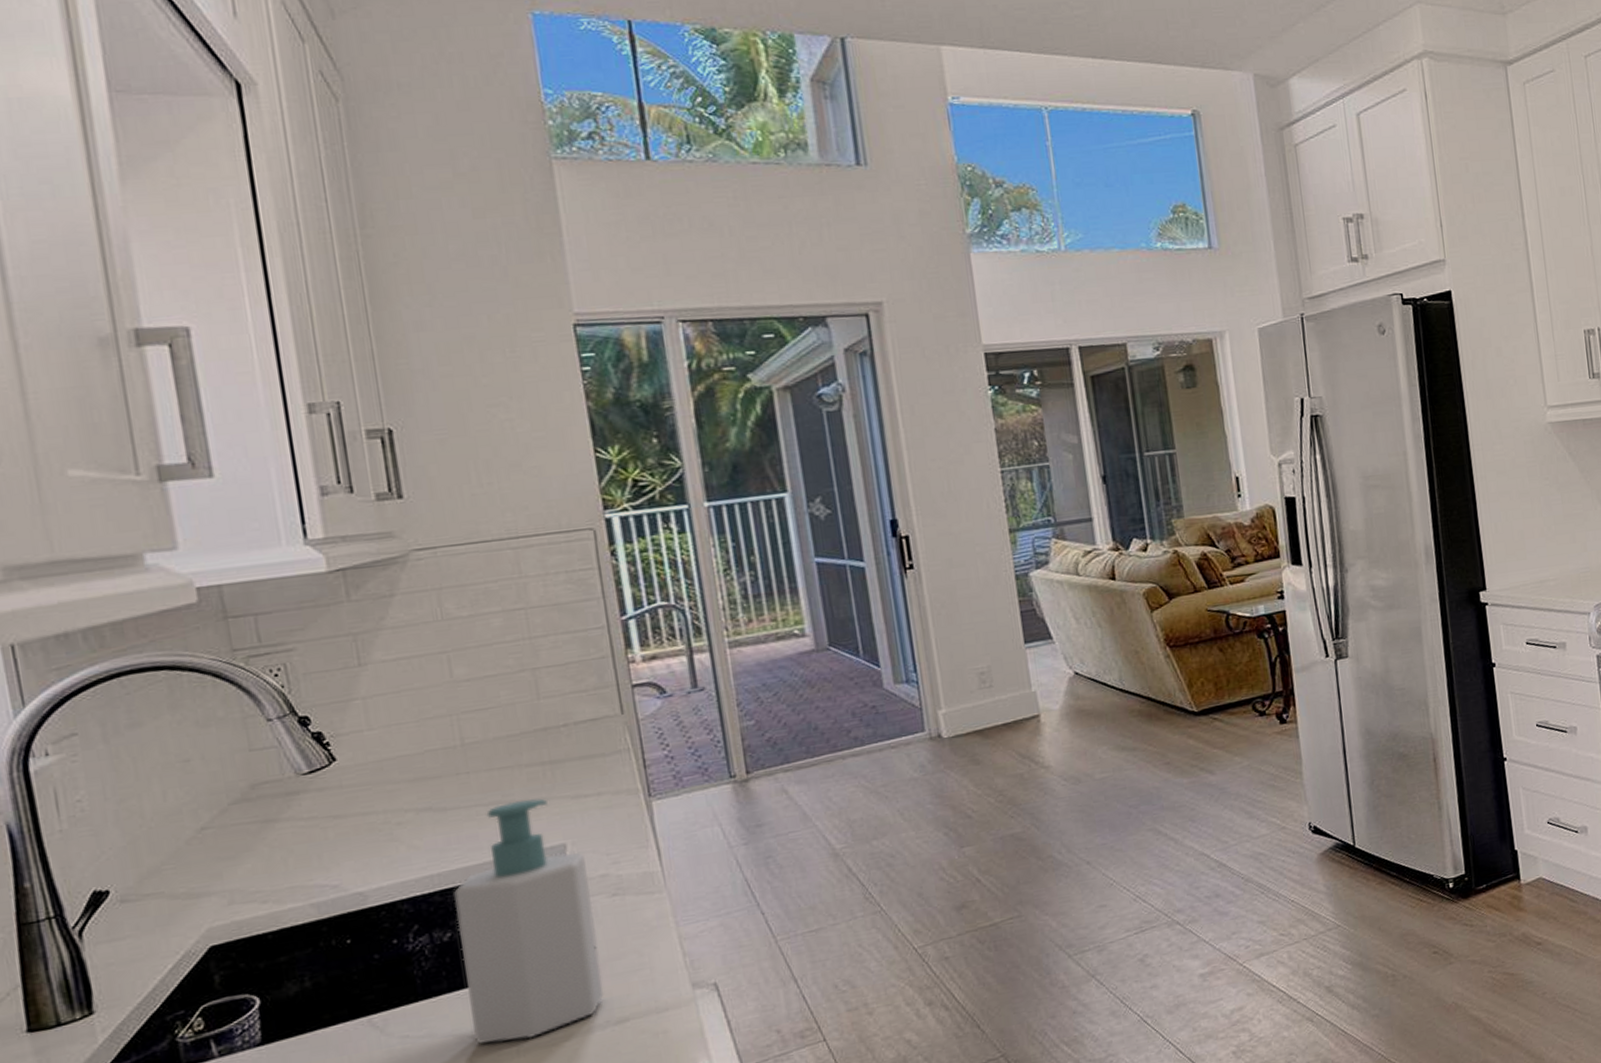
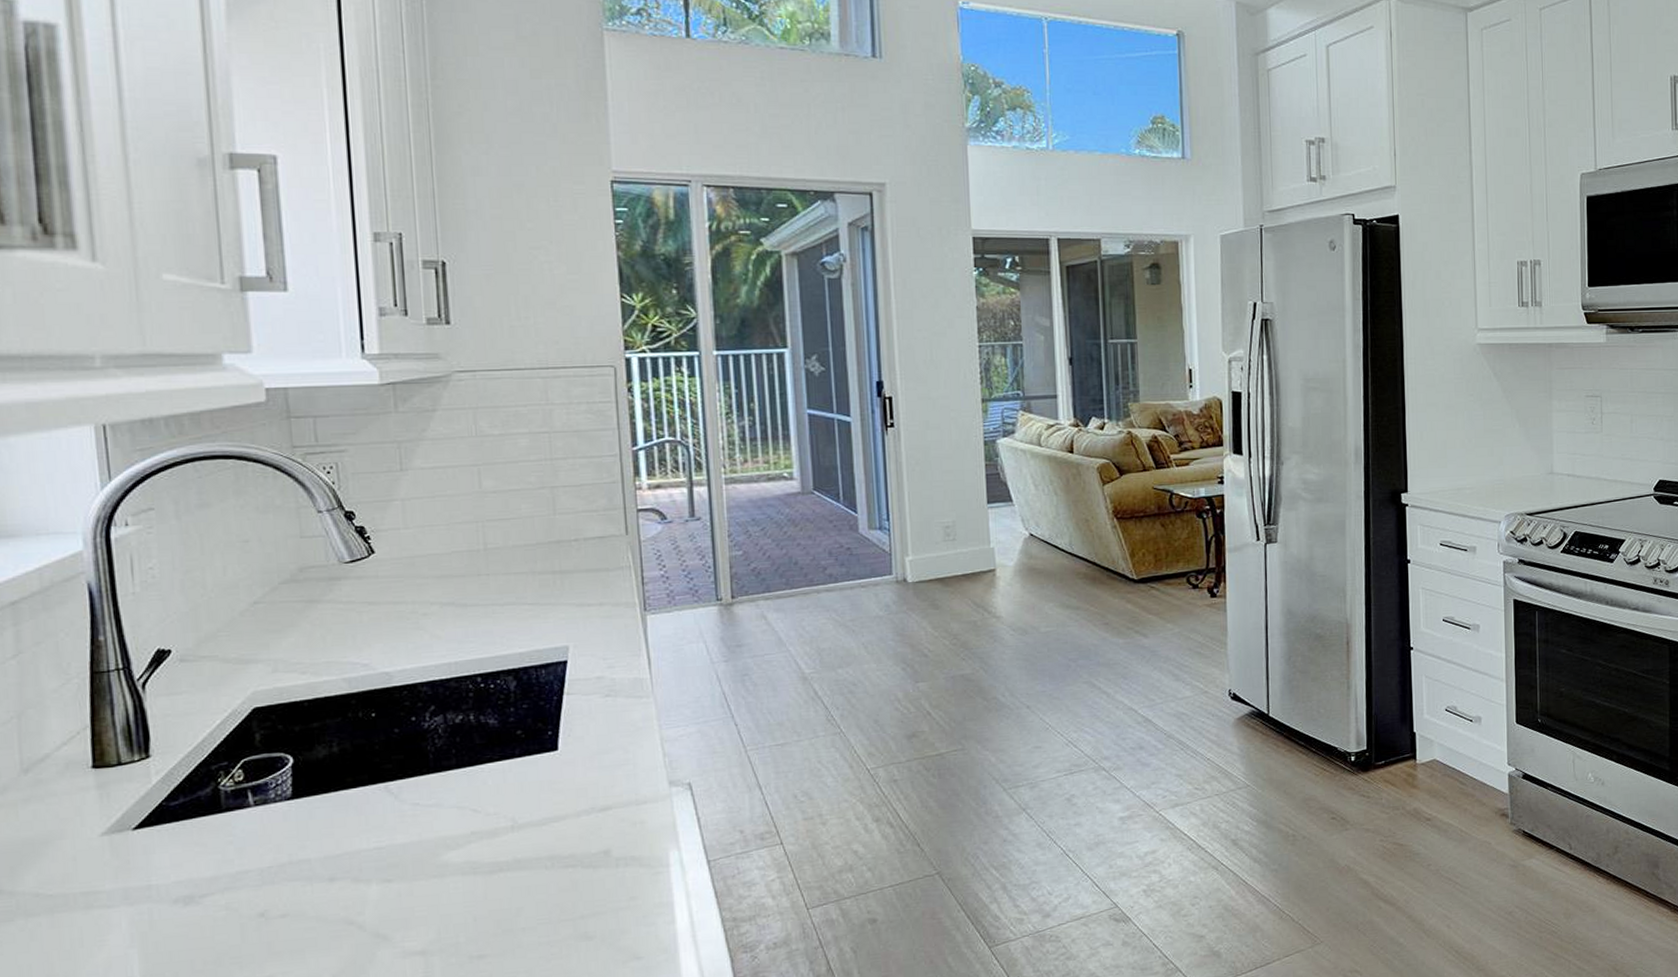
soap bottle: present [454,798,604,1044] -> none [468,603,592,817]

